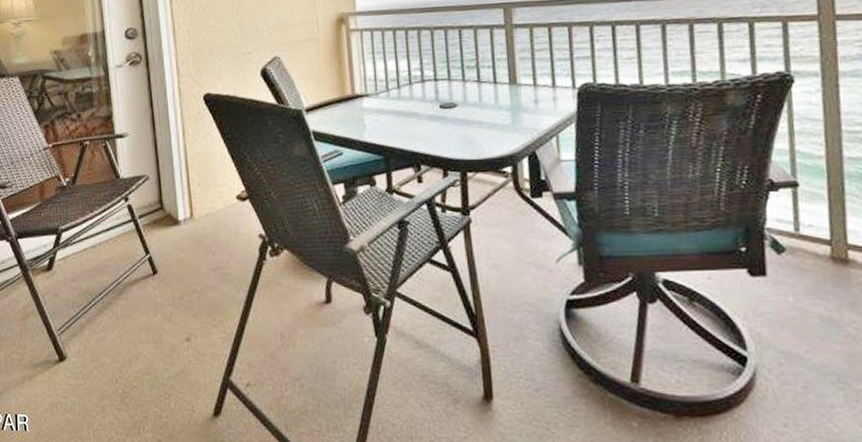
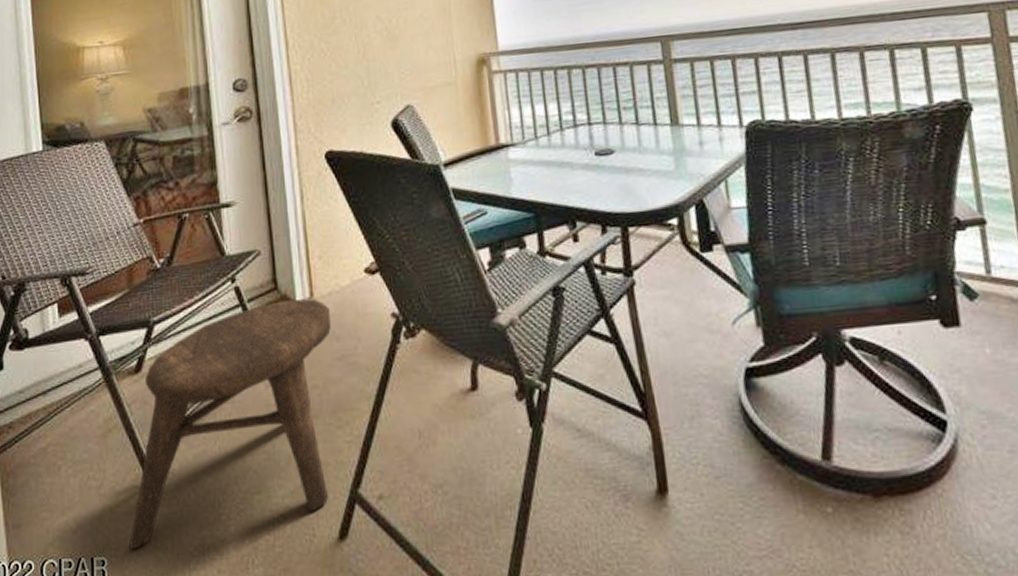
stool: none [45,218,208,411] -> present [129,298,331,551]

